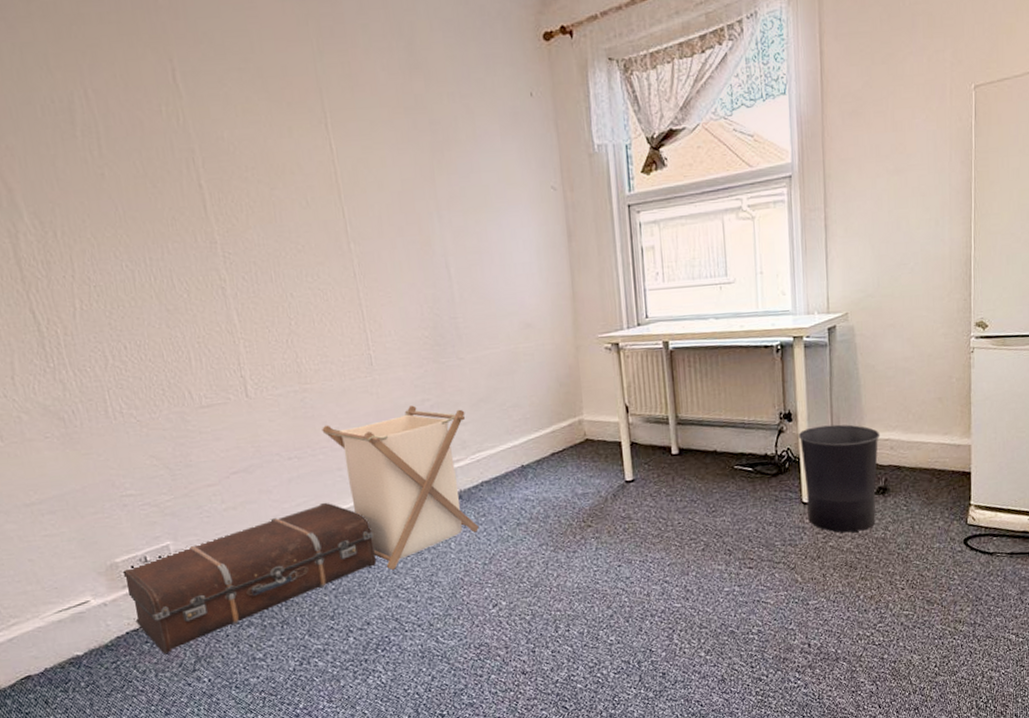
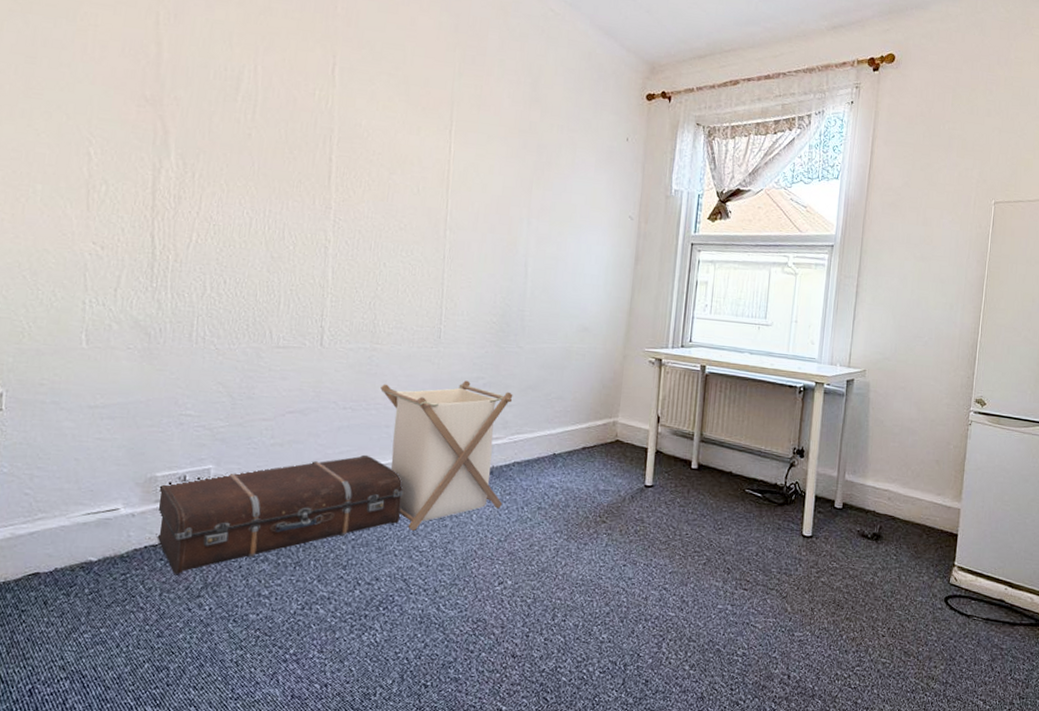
waste bin: present [798,424,880,533] -> none [805,466,881,572]

